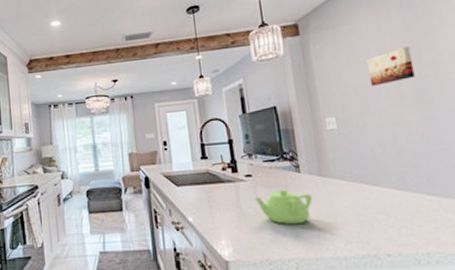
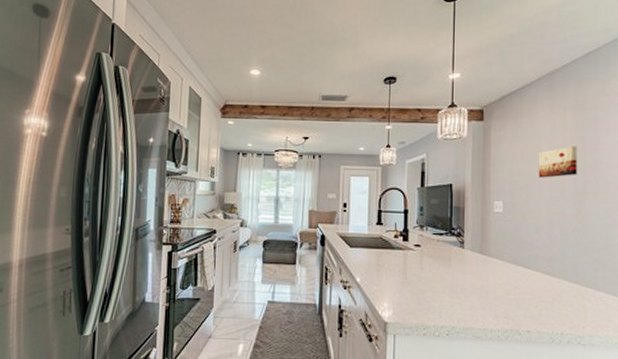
teapot: present [254,189,313,225] -> none [419,262,472,296]

